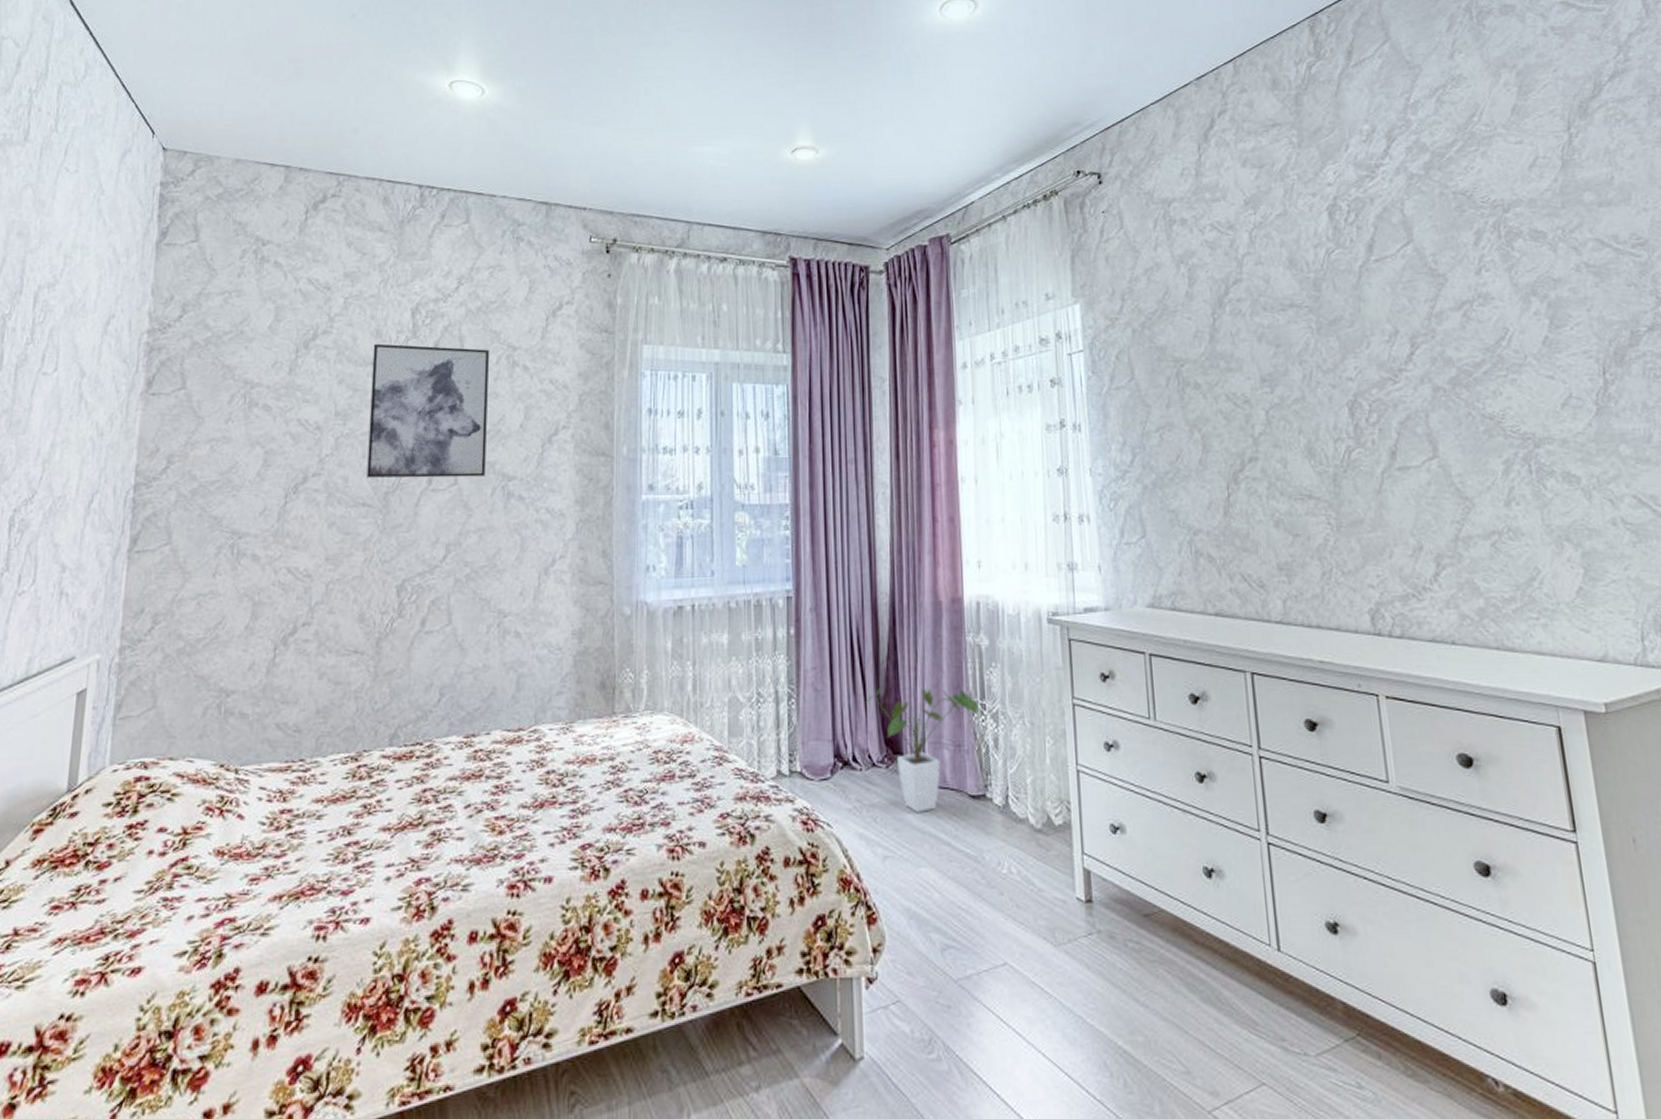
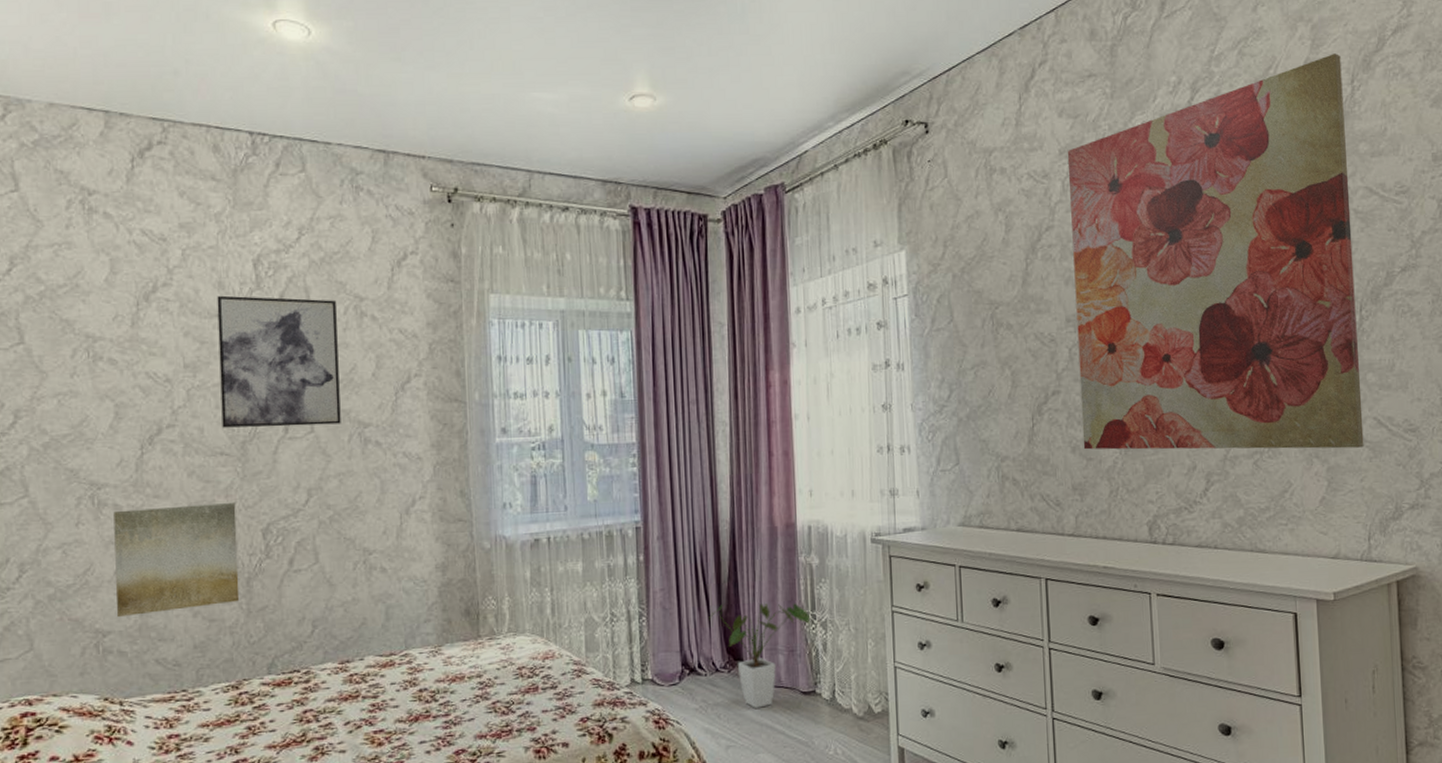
wall art: none [243,557,373,676] -> present [113,503,240,618]
wall art: none [1253,100,1625,531] -> present [1067,54,1364,450]

